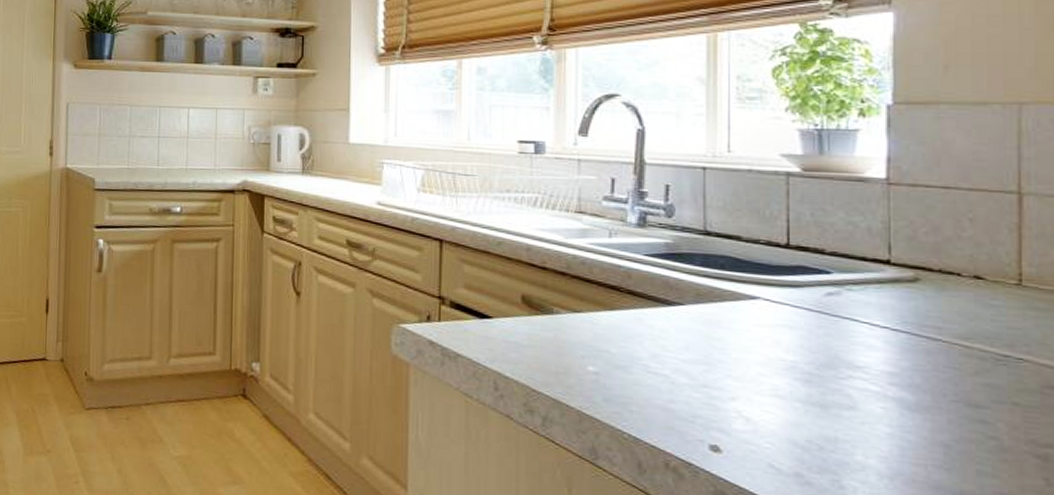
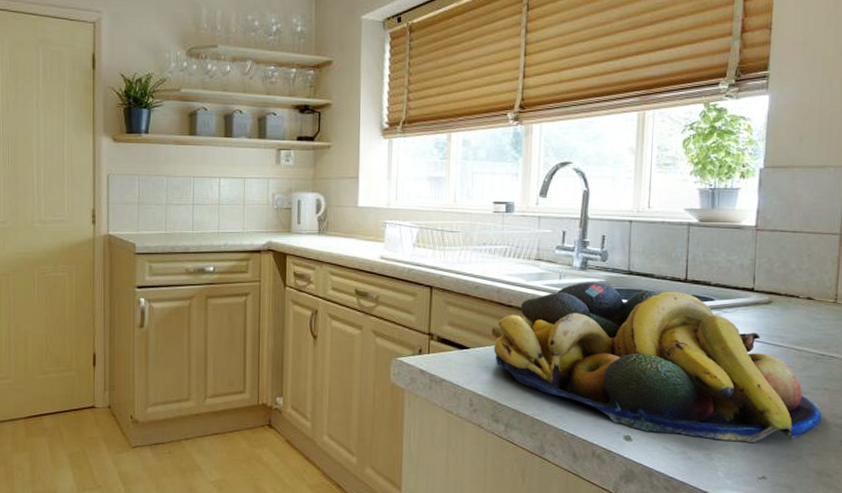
fruit bowl: none [524,242,1012,472] -> present [494,282,822,443]

